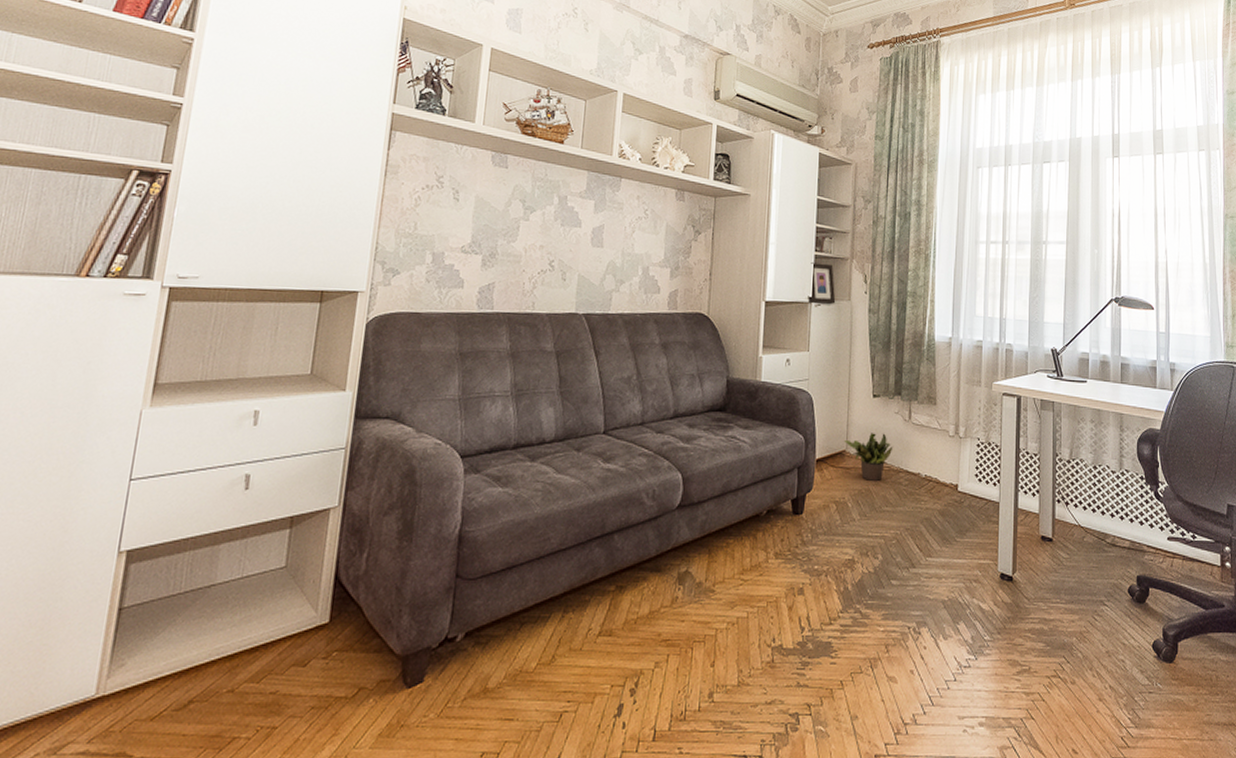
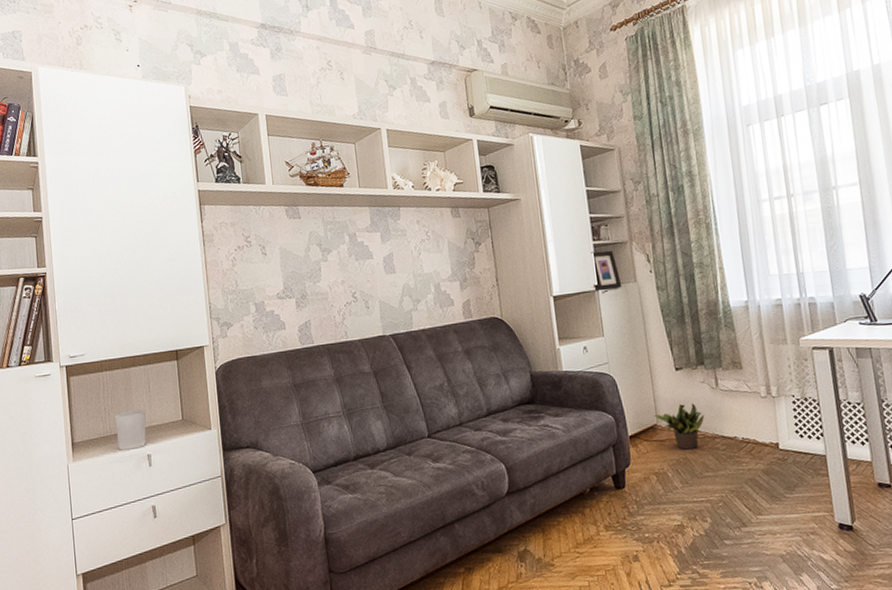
candle holder: none [217,354,266,403] -> present [113,409,147,451]

